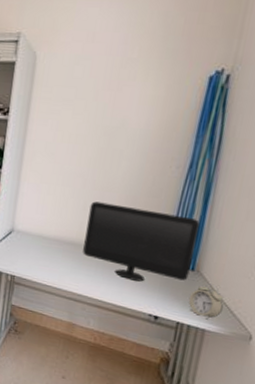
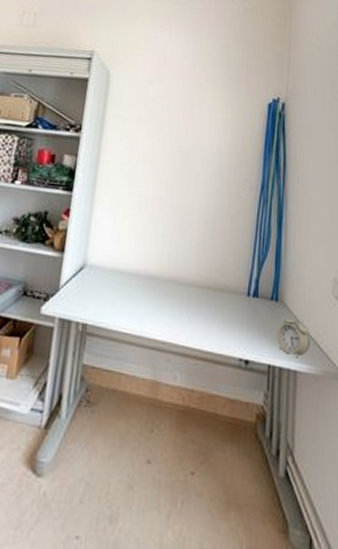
computer monitor: present [83,201,200,282] -> none [164,227,278,319]

